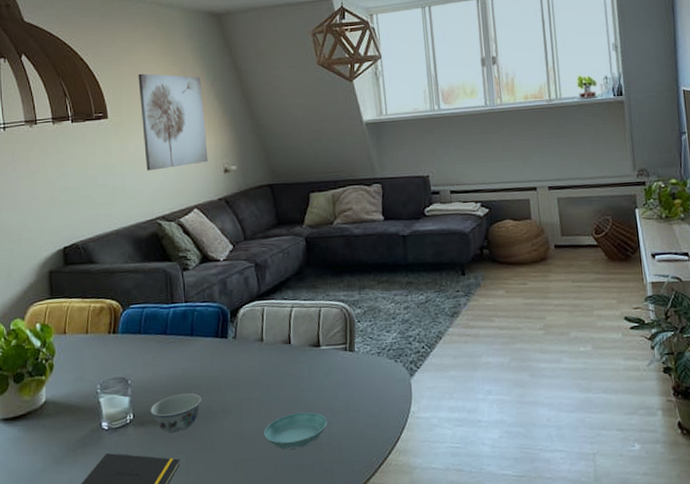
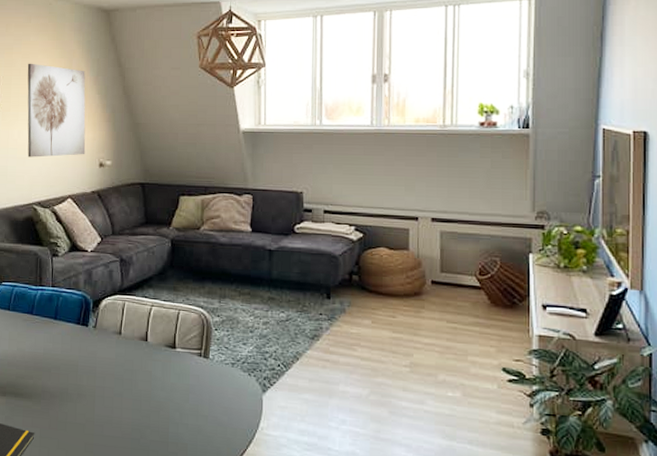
bowl: present [150,393,201,432] -> none [12,371,59,407]
saucer: present [264,412,327,449] -> none [114,408,175,443]

